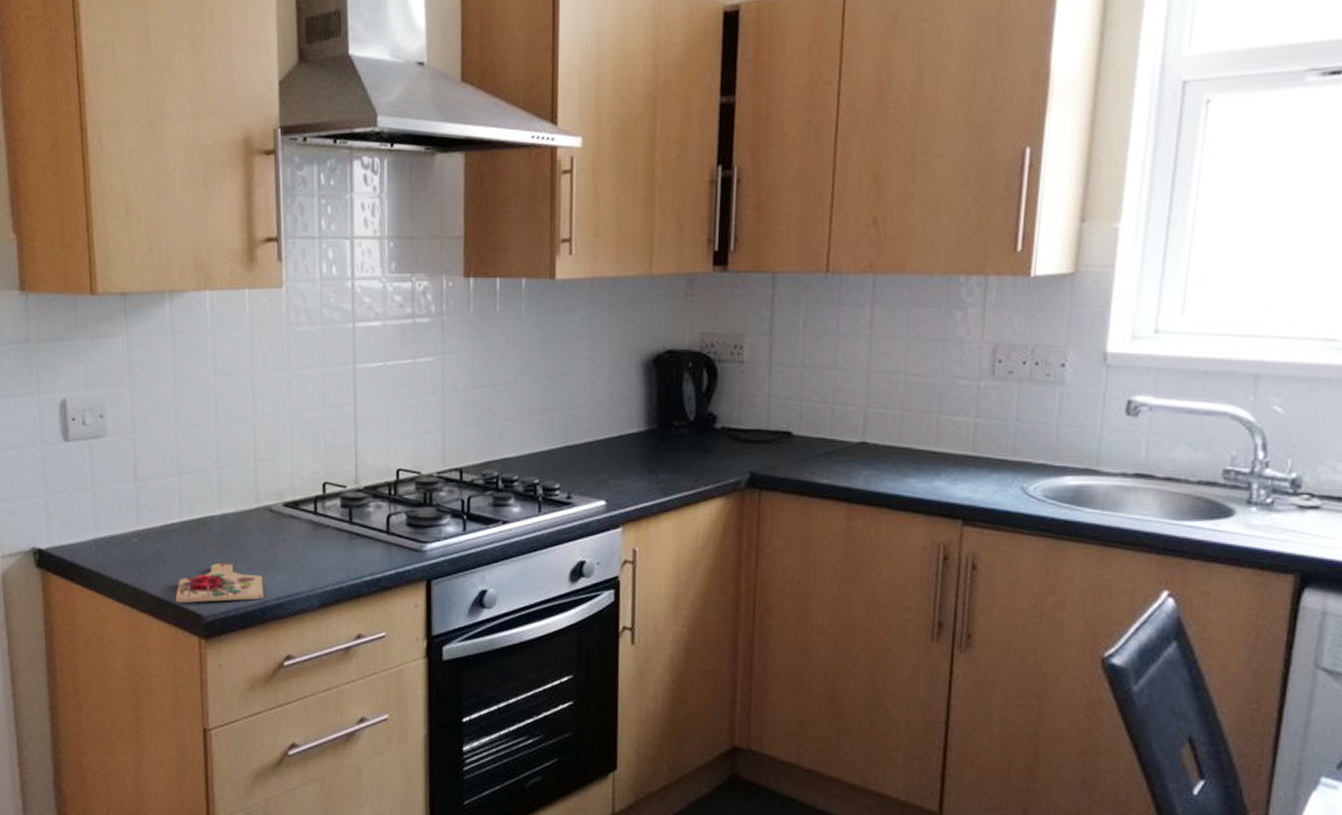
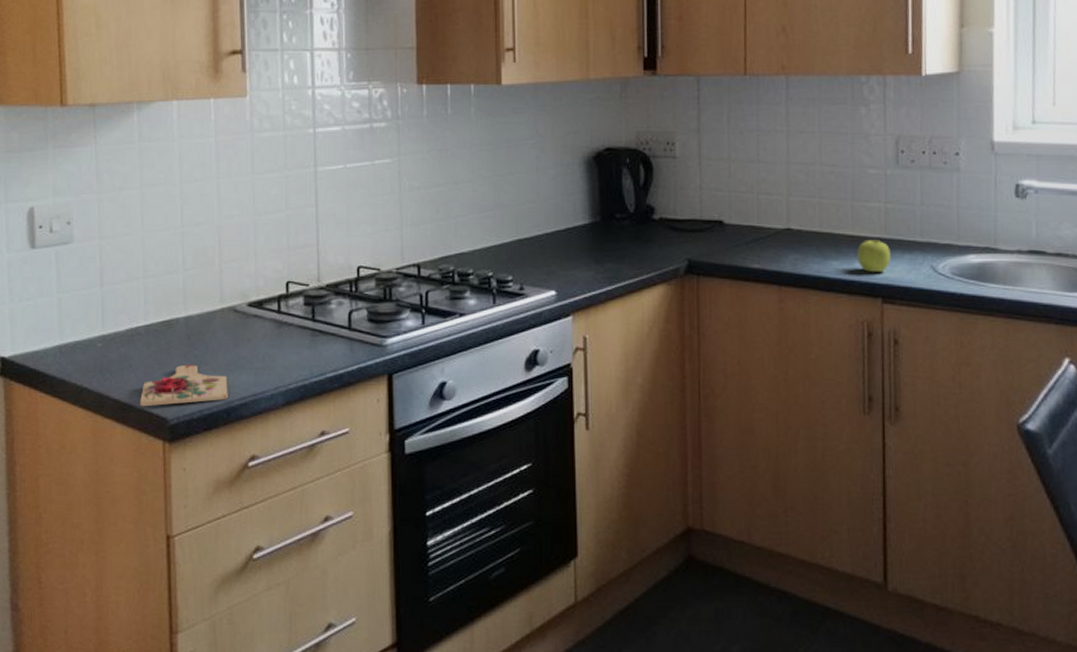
fruit: none [938,456,976,492] -> present [857,239,891,272]

